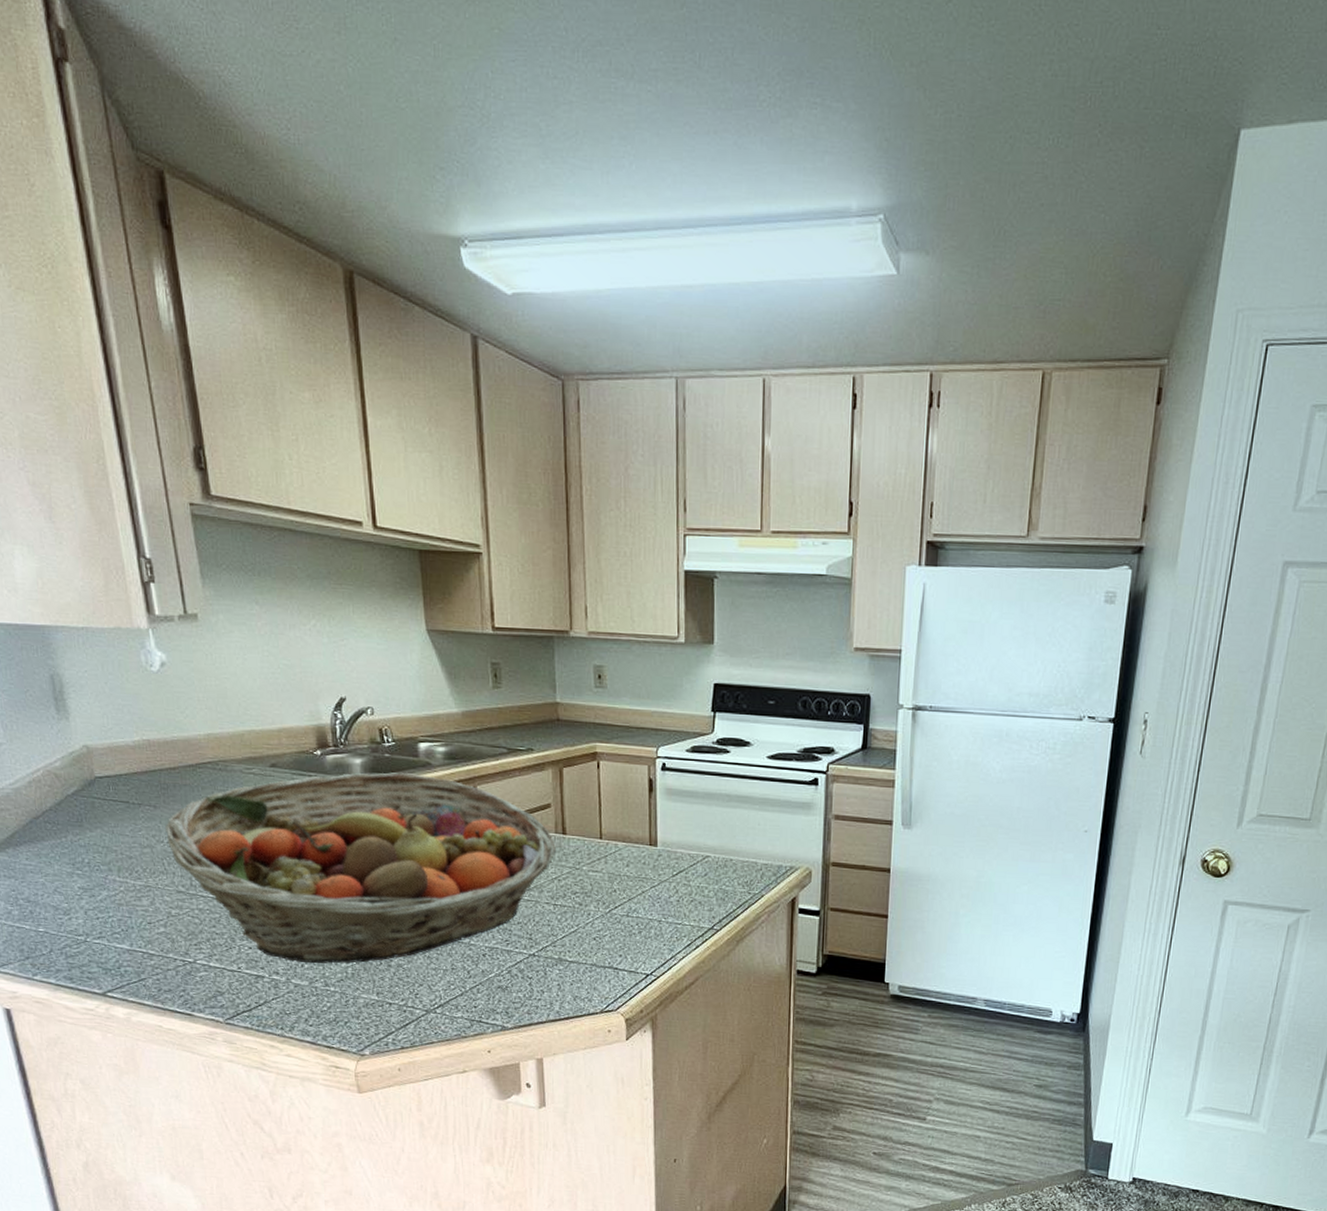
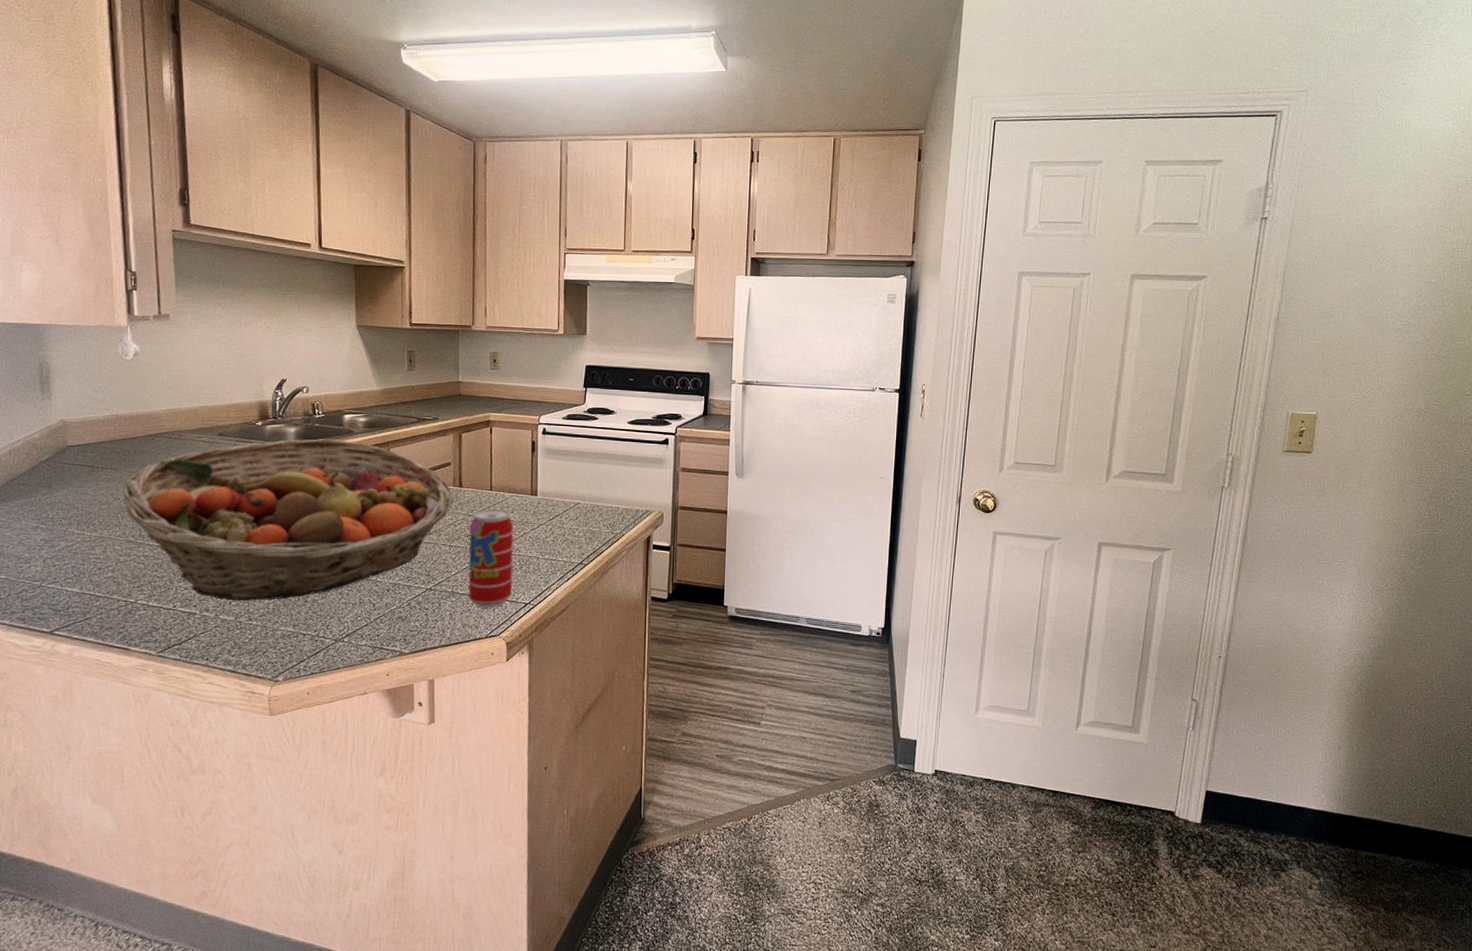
beverage can: none [577,861,631,979] -> present [468,509,513,608]

